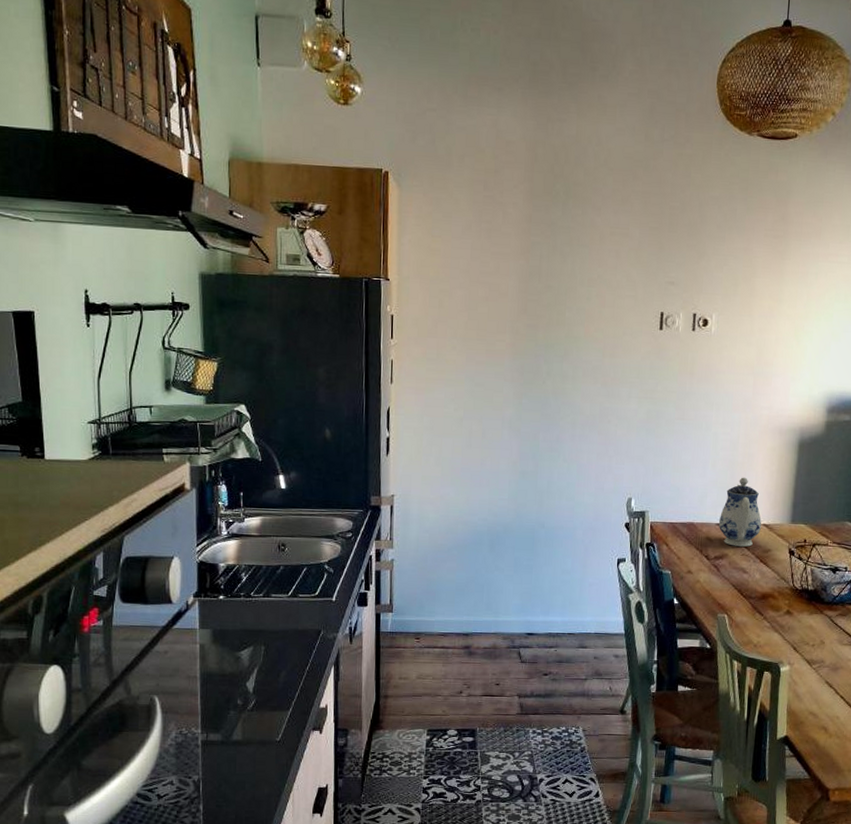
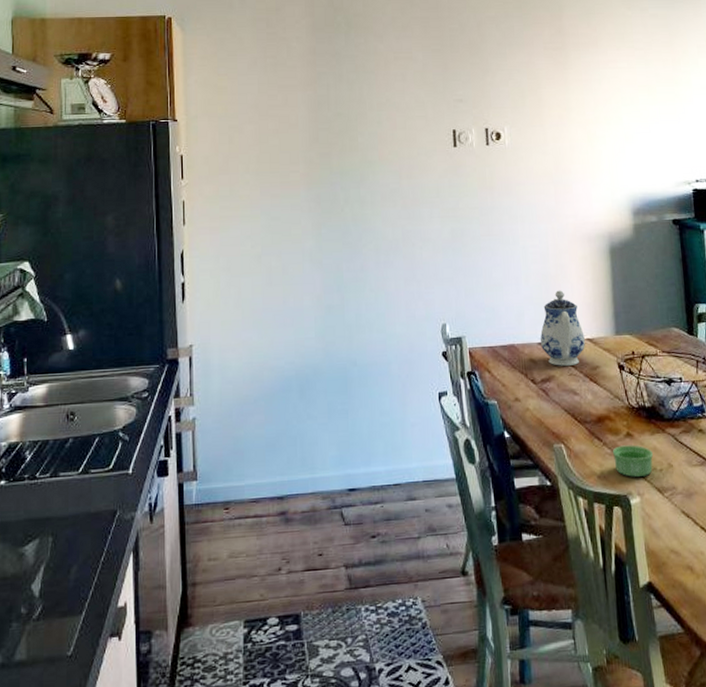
ramekin: none [770,621,808,649] -> present [612,445,653,477]

